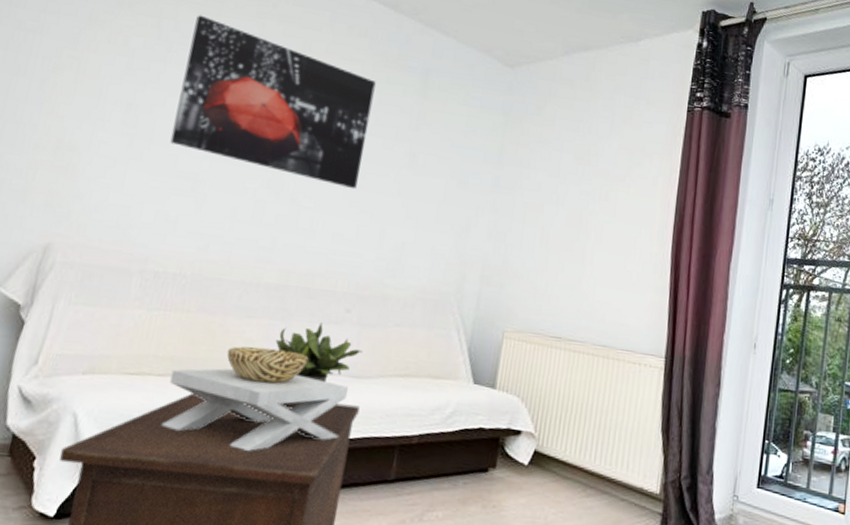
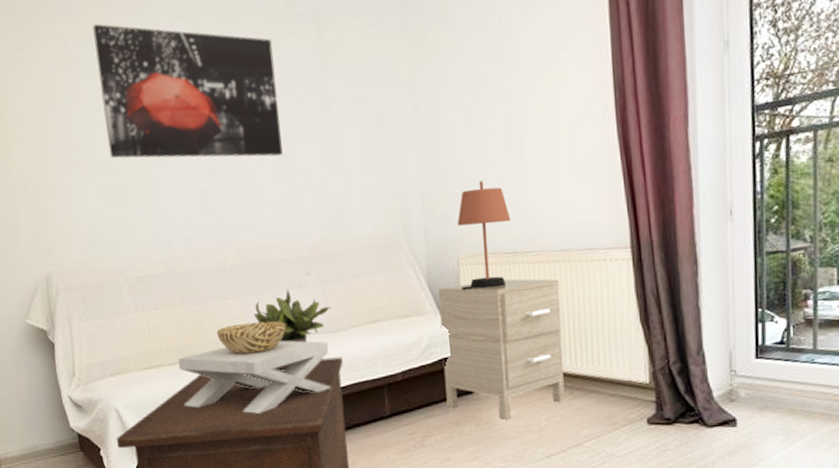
nightstand: none [457,355,594,507] -> present [438,279,565,419]
table lamp: none [500,262,563,369] -> present [457,180,511,291]

